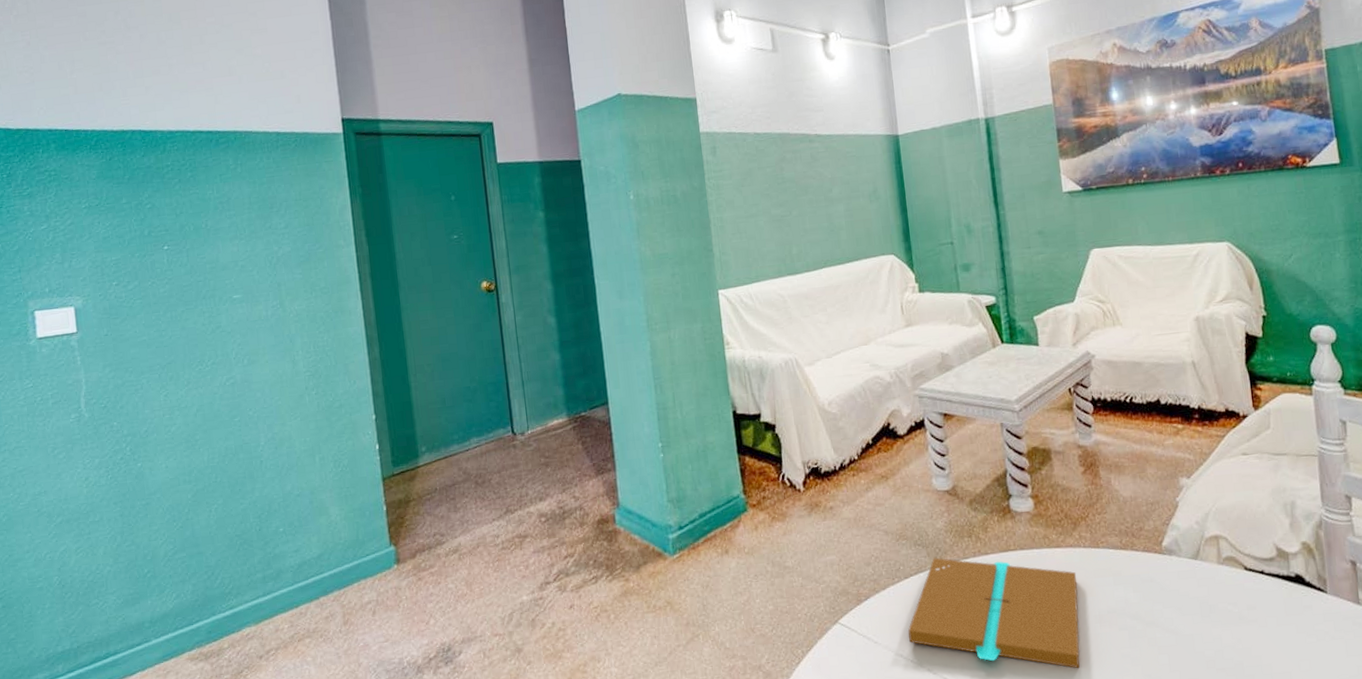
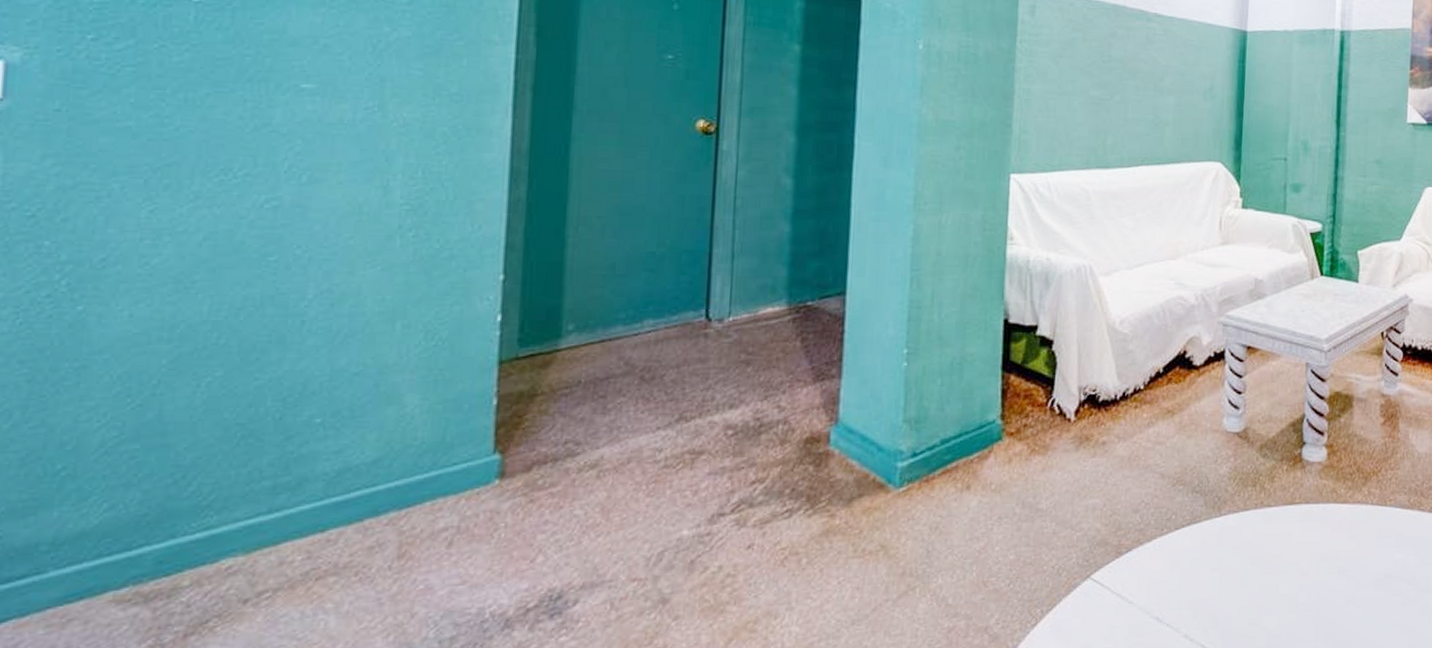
book: present [908,557,1080,669] -> none [1169,507,1360,637]

